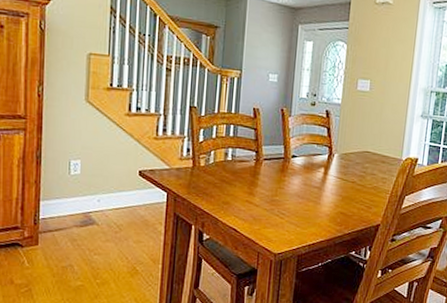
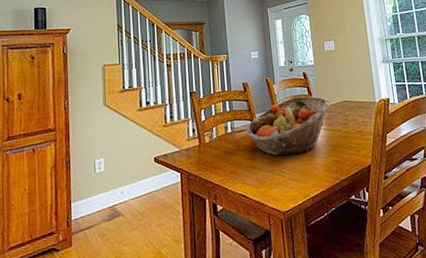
fruit basket: none [247,136,351,198] -> present [245,96,331,156]

